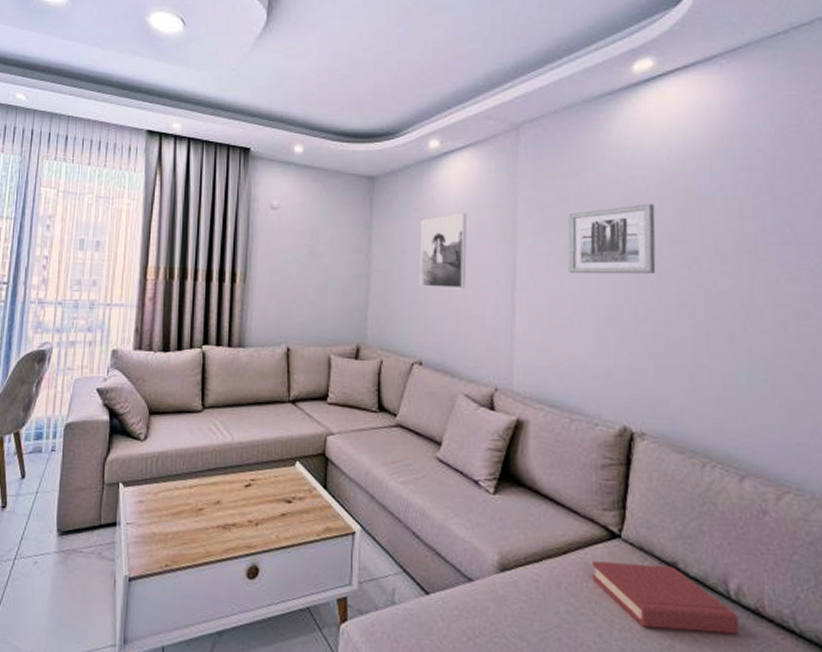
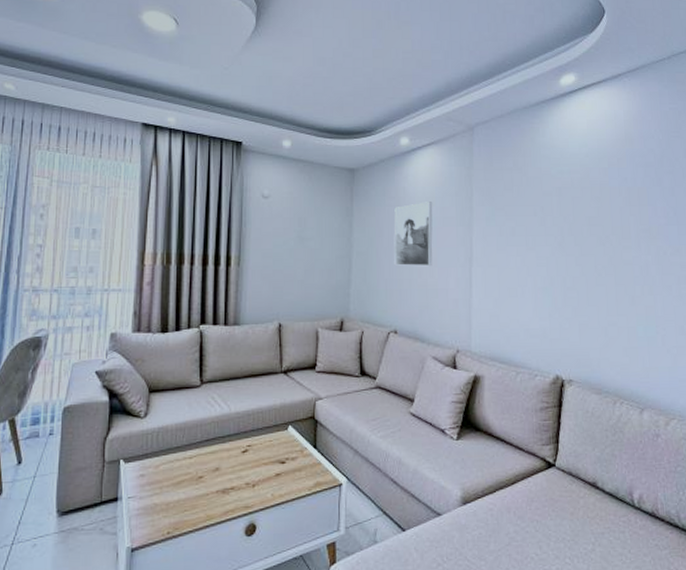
wall art: present [568,203,656,274] -> none [513,193,579,252]
hardback book: present [591,561,739,634] -> none [533,485,641,537]

